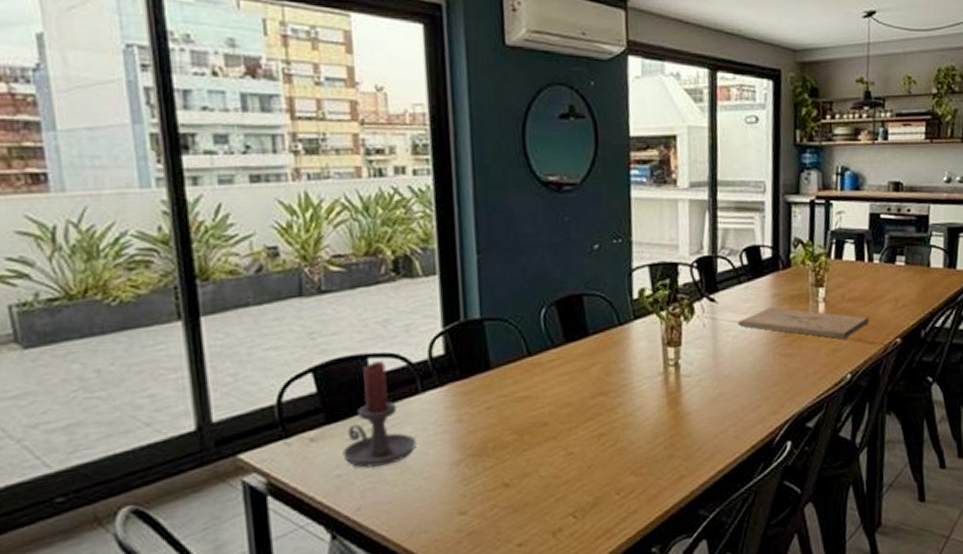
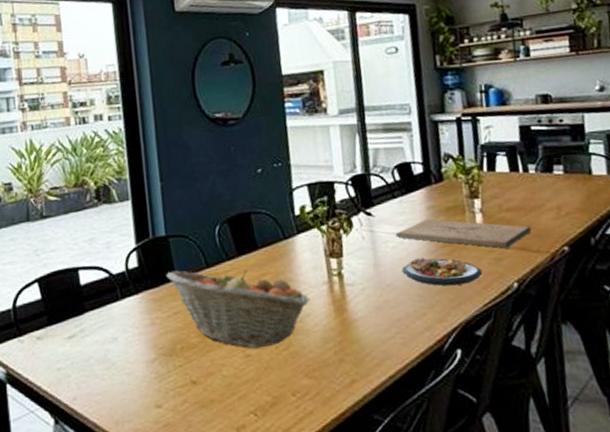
candle holder: present [342,361,417,468] -> none [61,273,119,363]
fruit basket: none [479,359,642,446] -> present [166,269,310,349]
plate: none [740,347,820,378] -> present [401,257,483,286]

